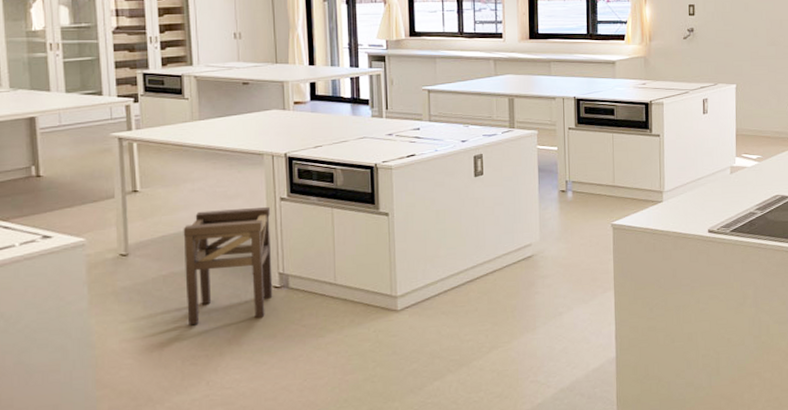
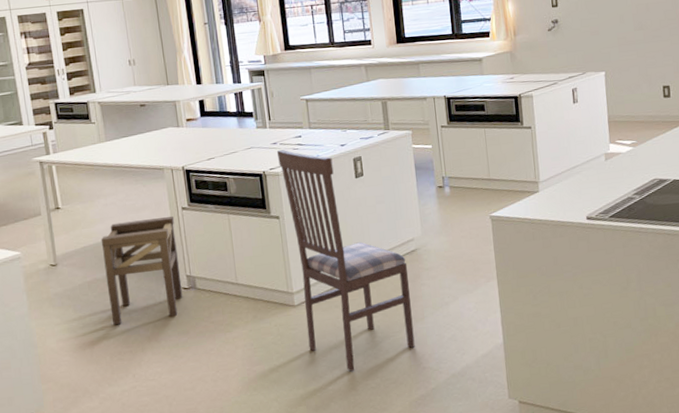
dining chair: none [391,141,524,384] -> present [276,149,415,372]

